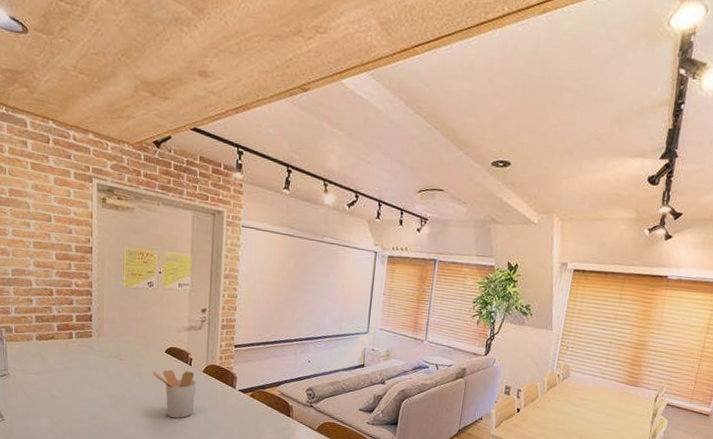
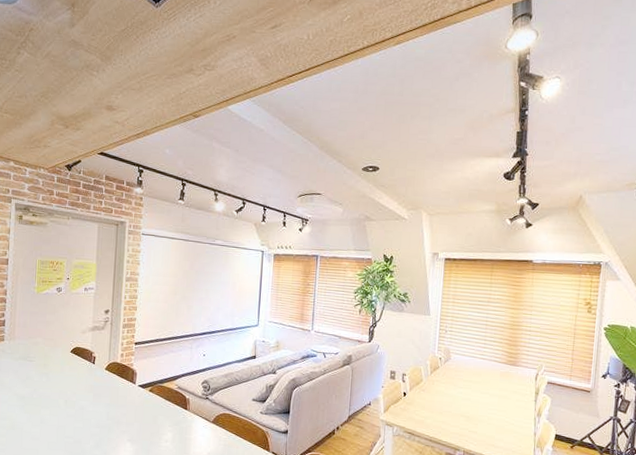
utensil holder: present [152,369,197,418] -> none [58,368,99,416]

